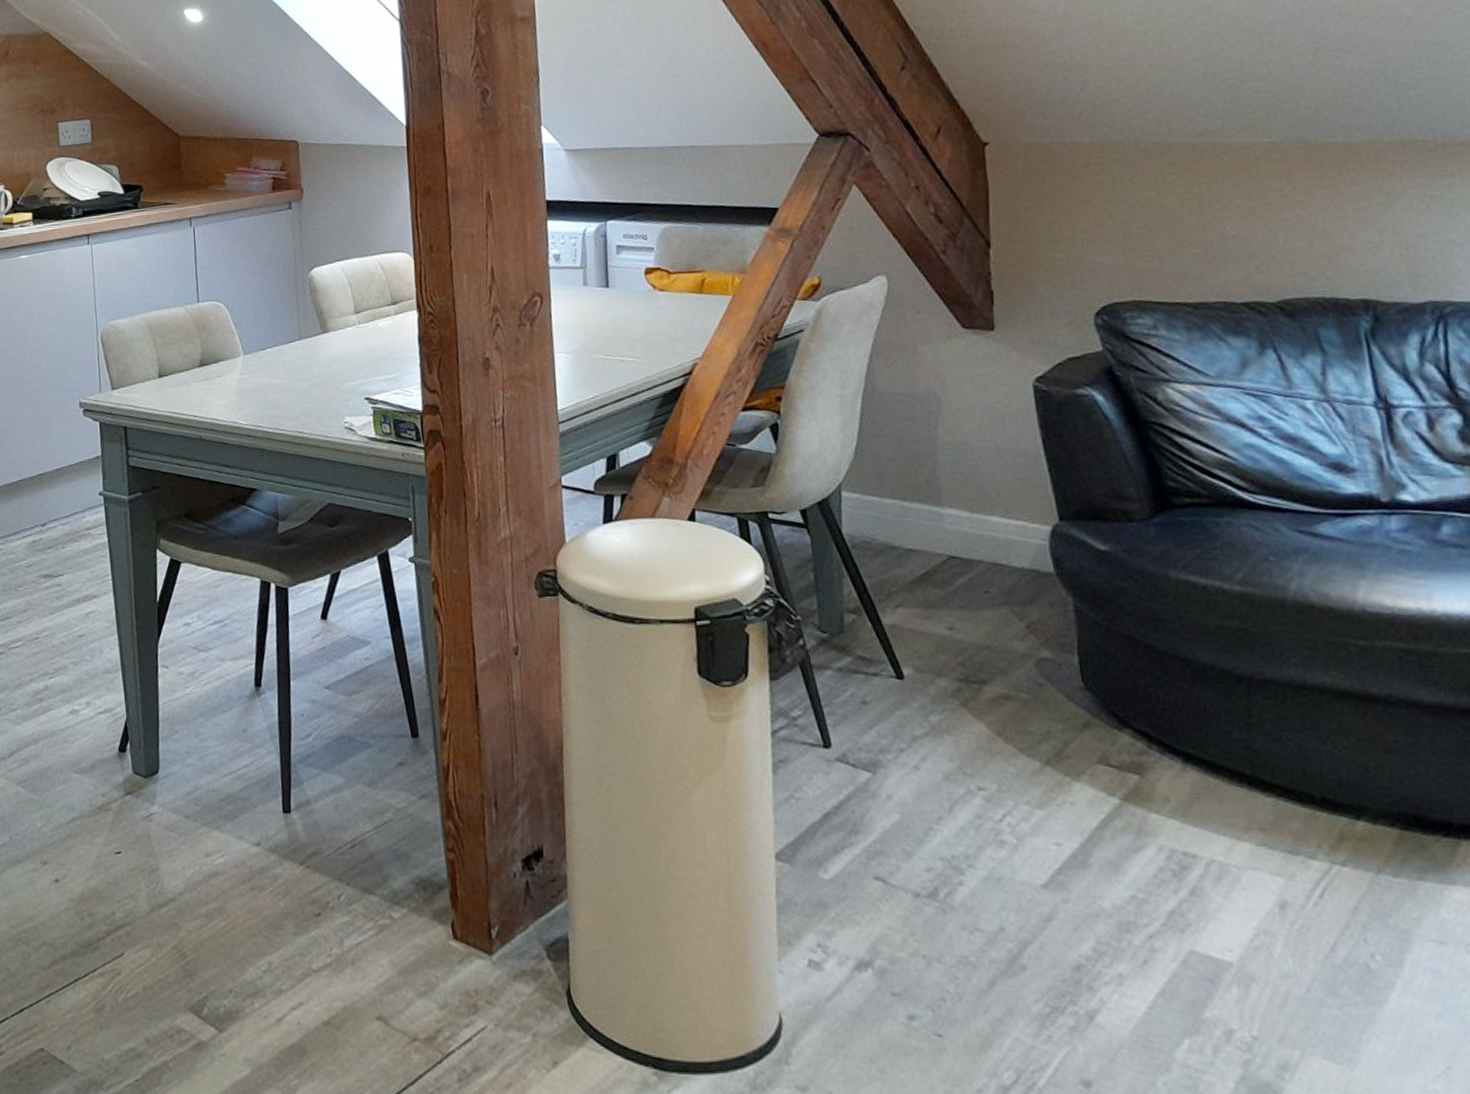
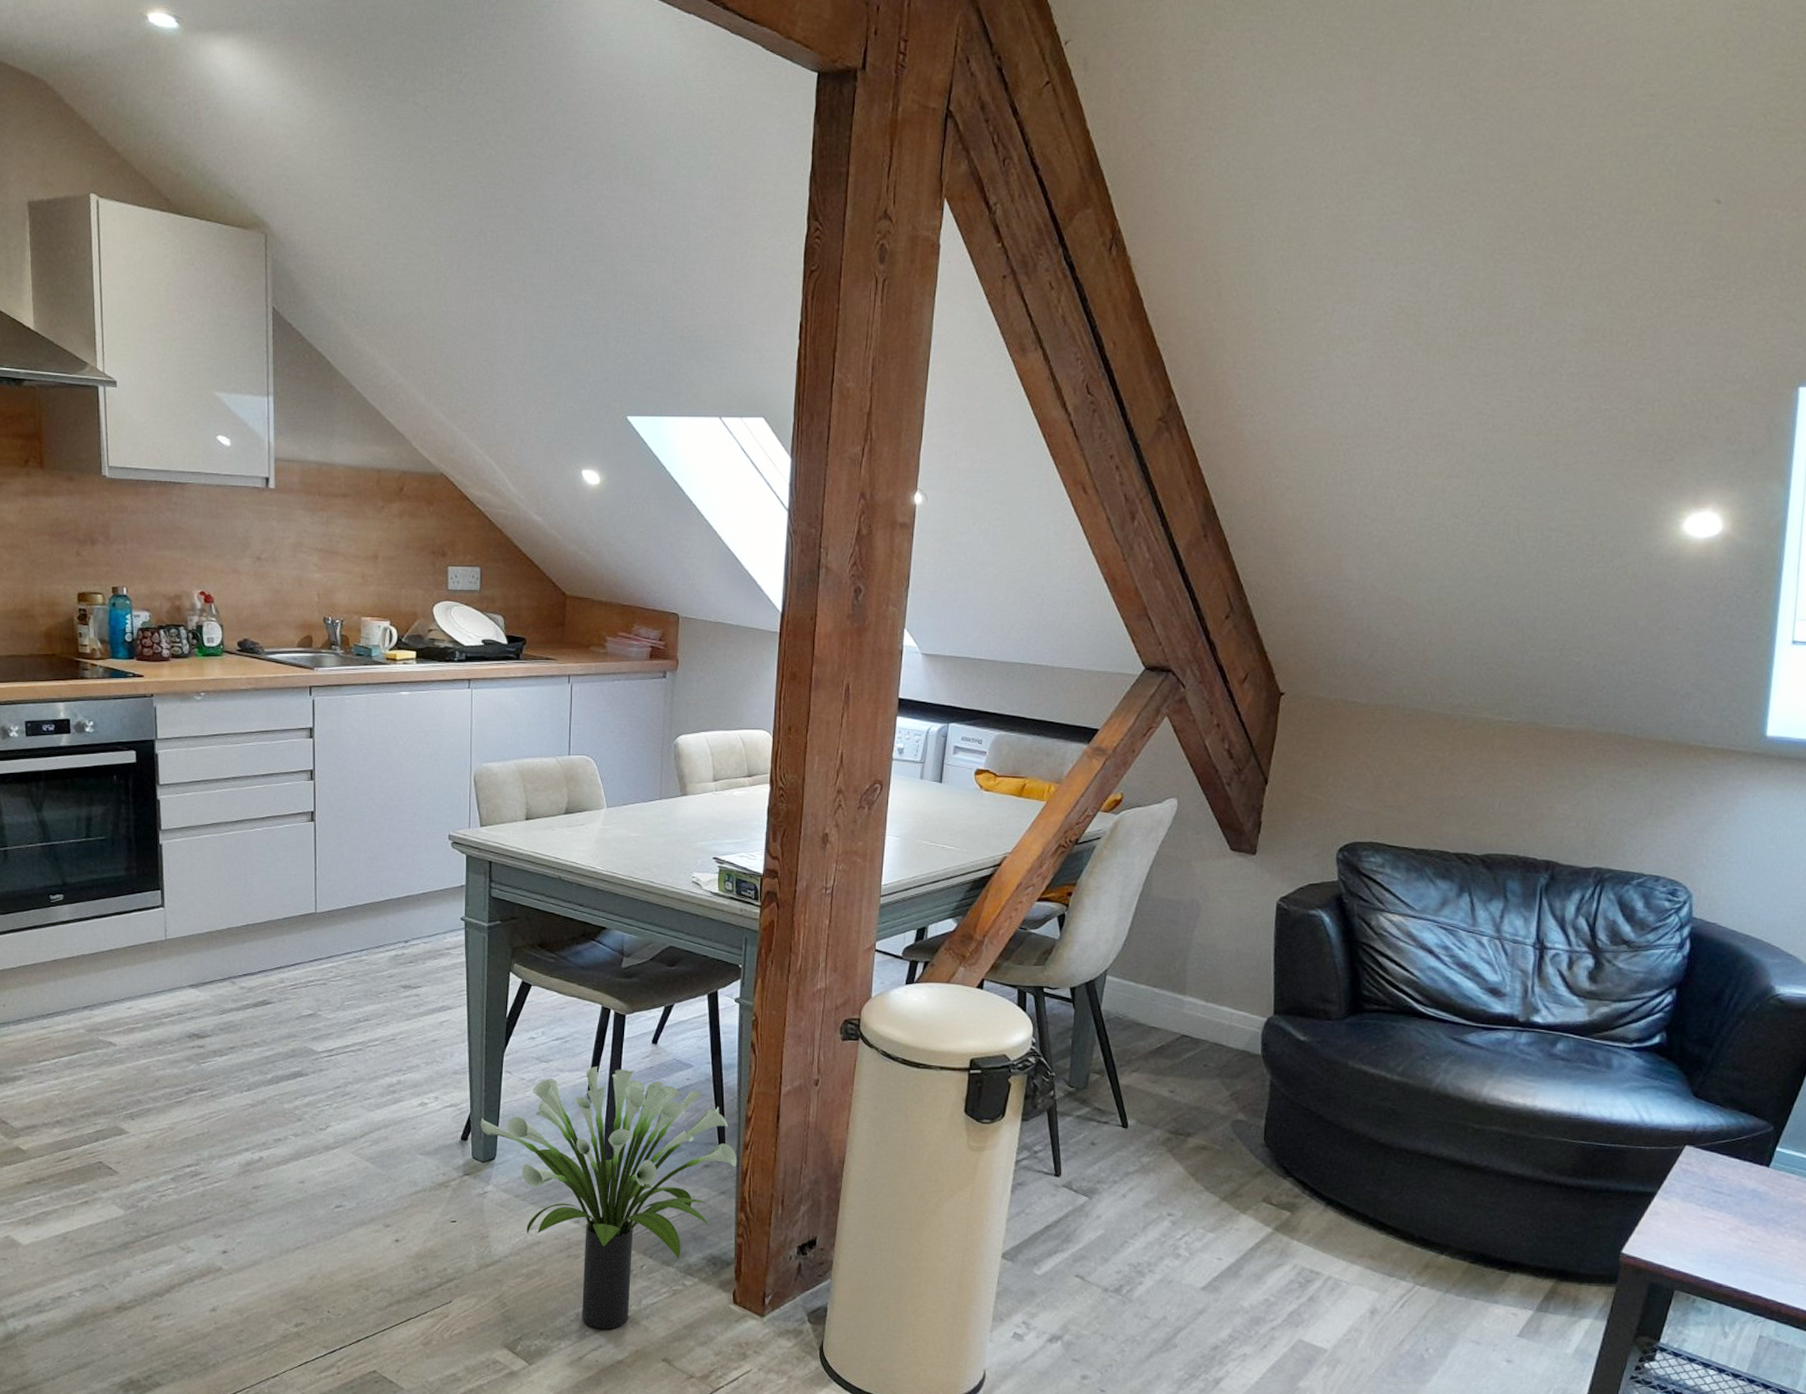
potted plant: none [138,651,435,981] -> present [480,1066,736,1329]

